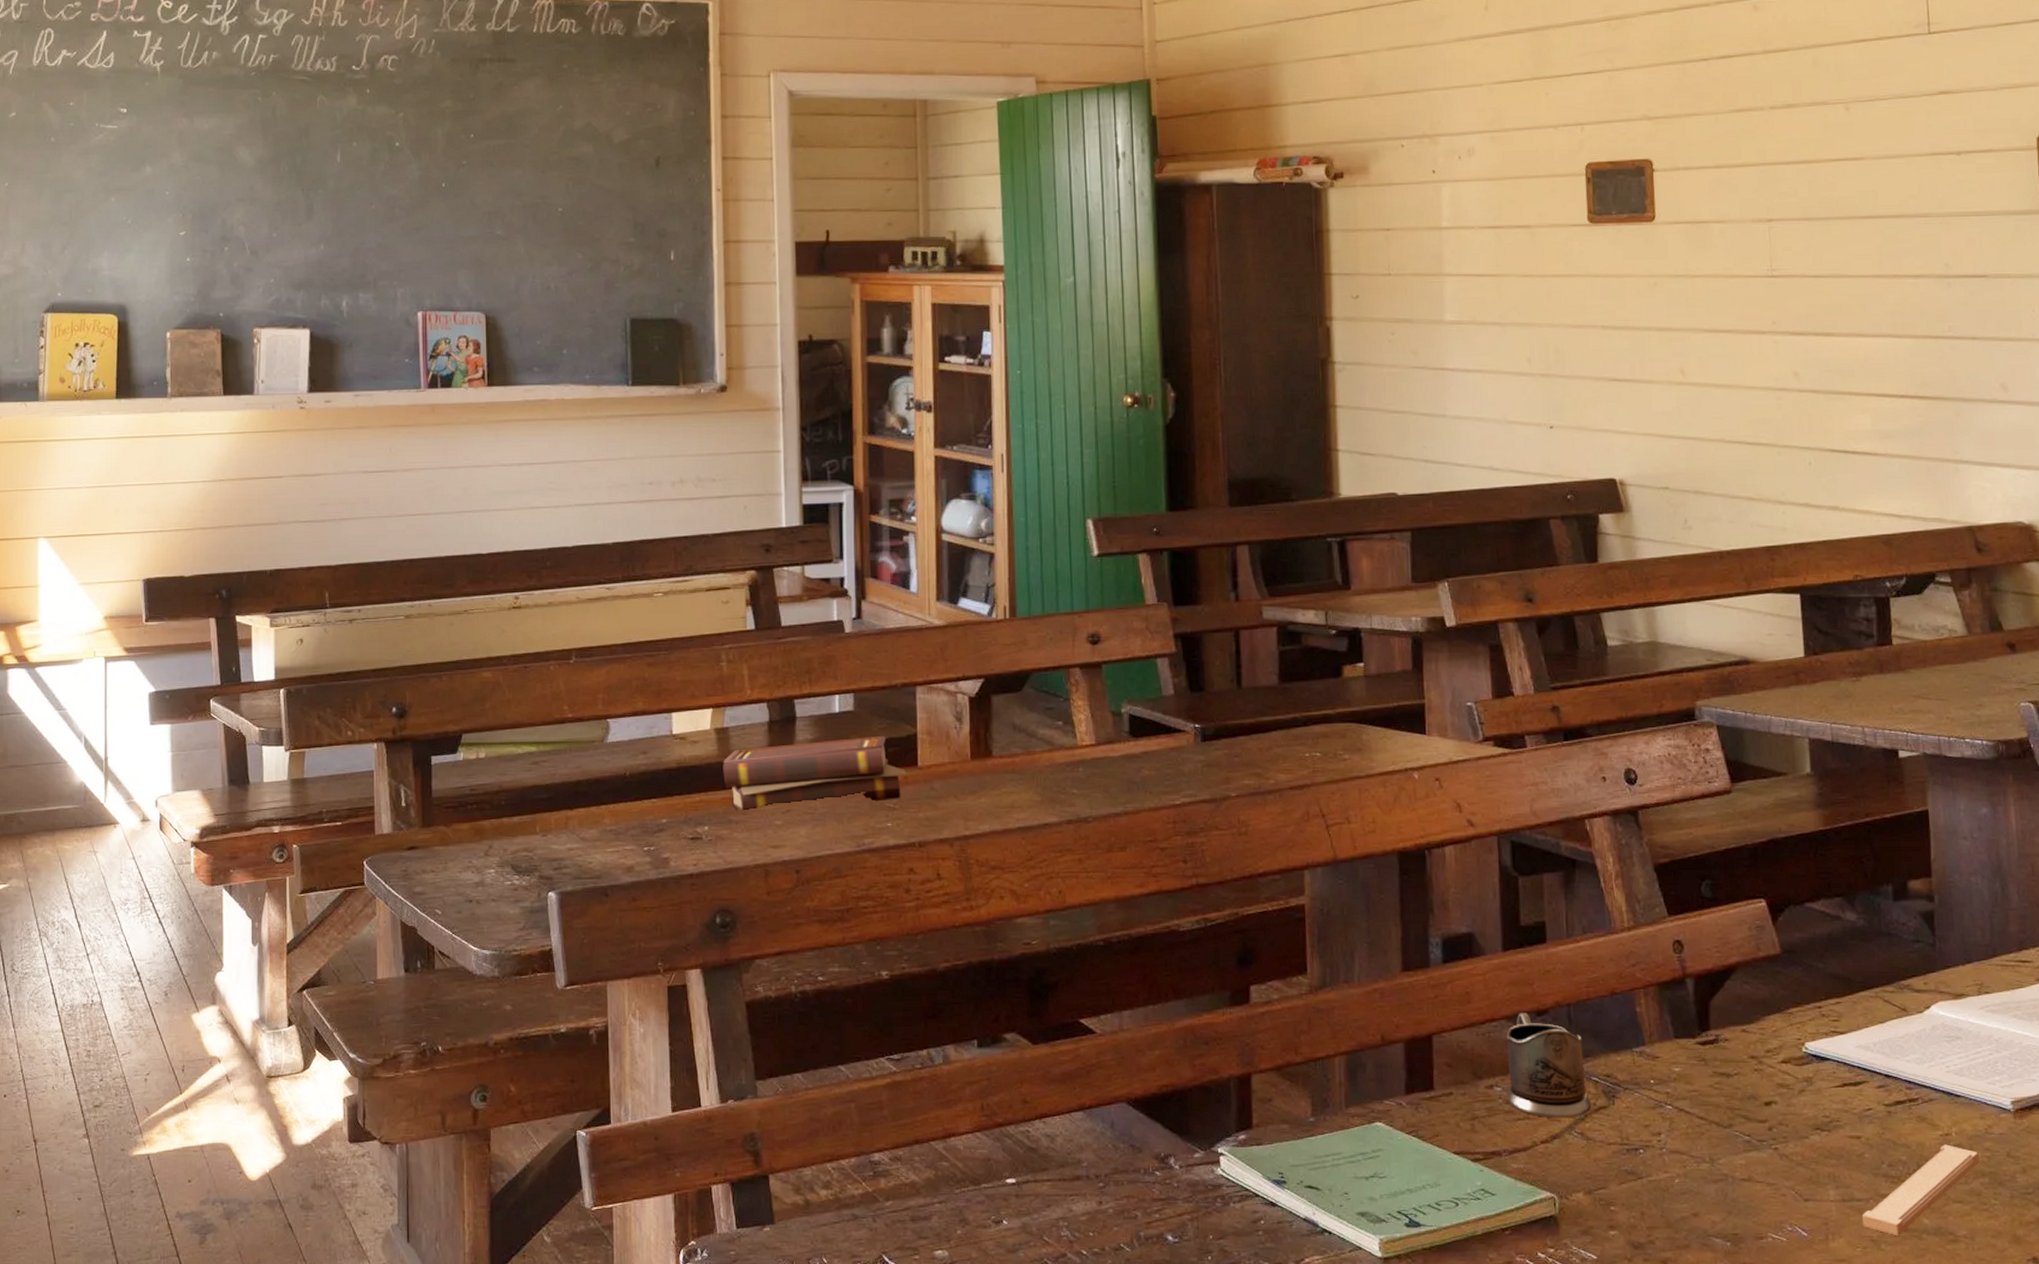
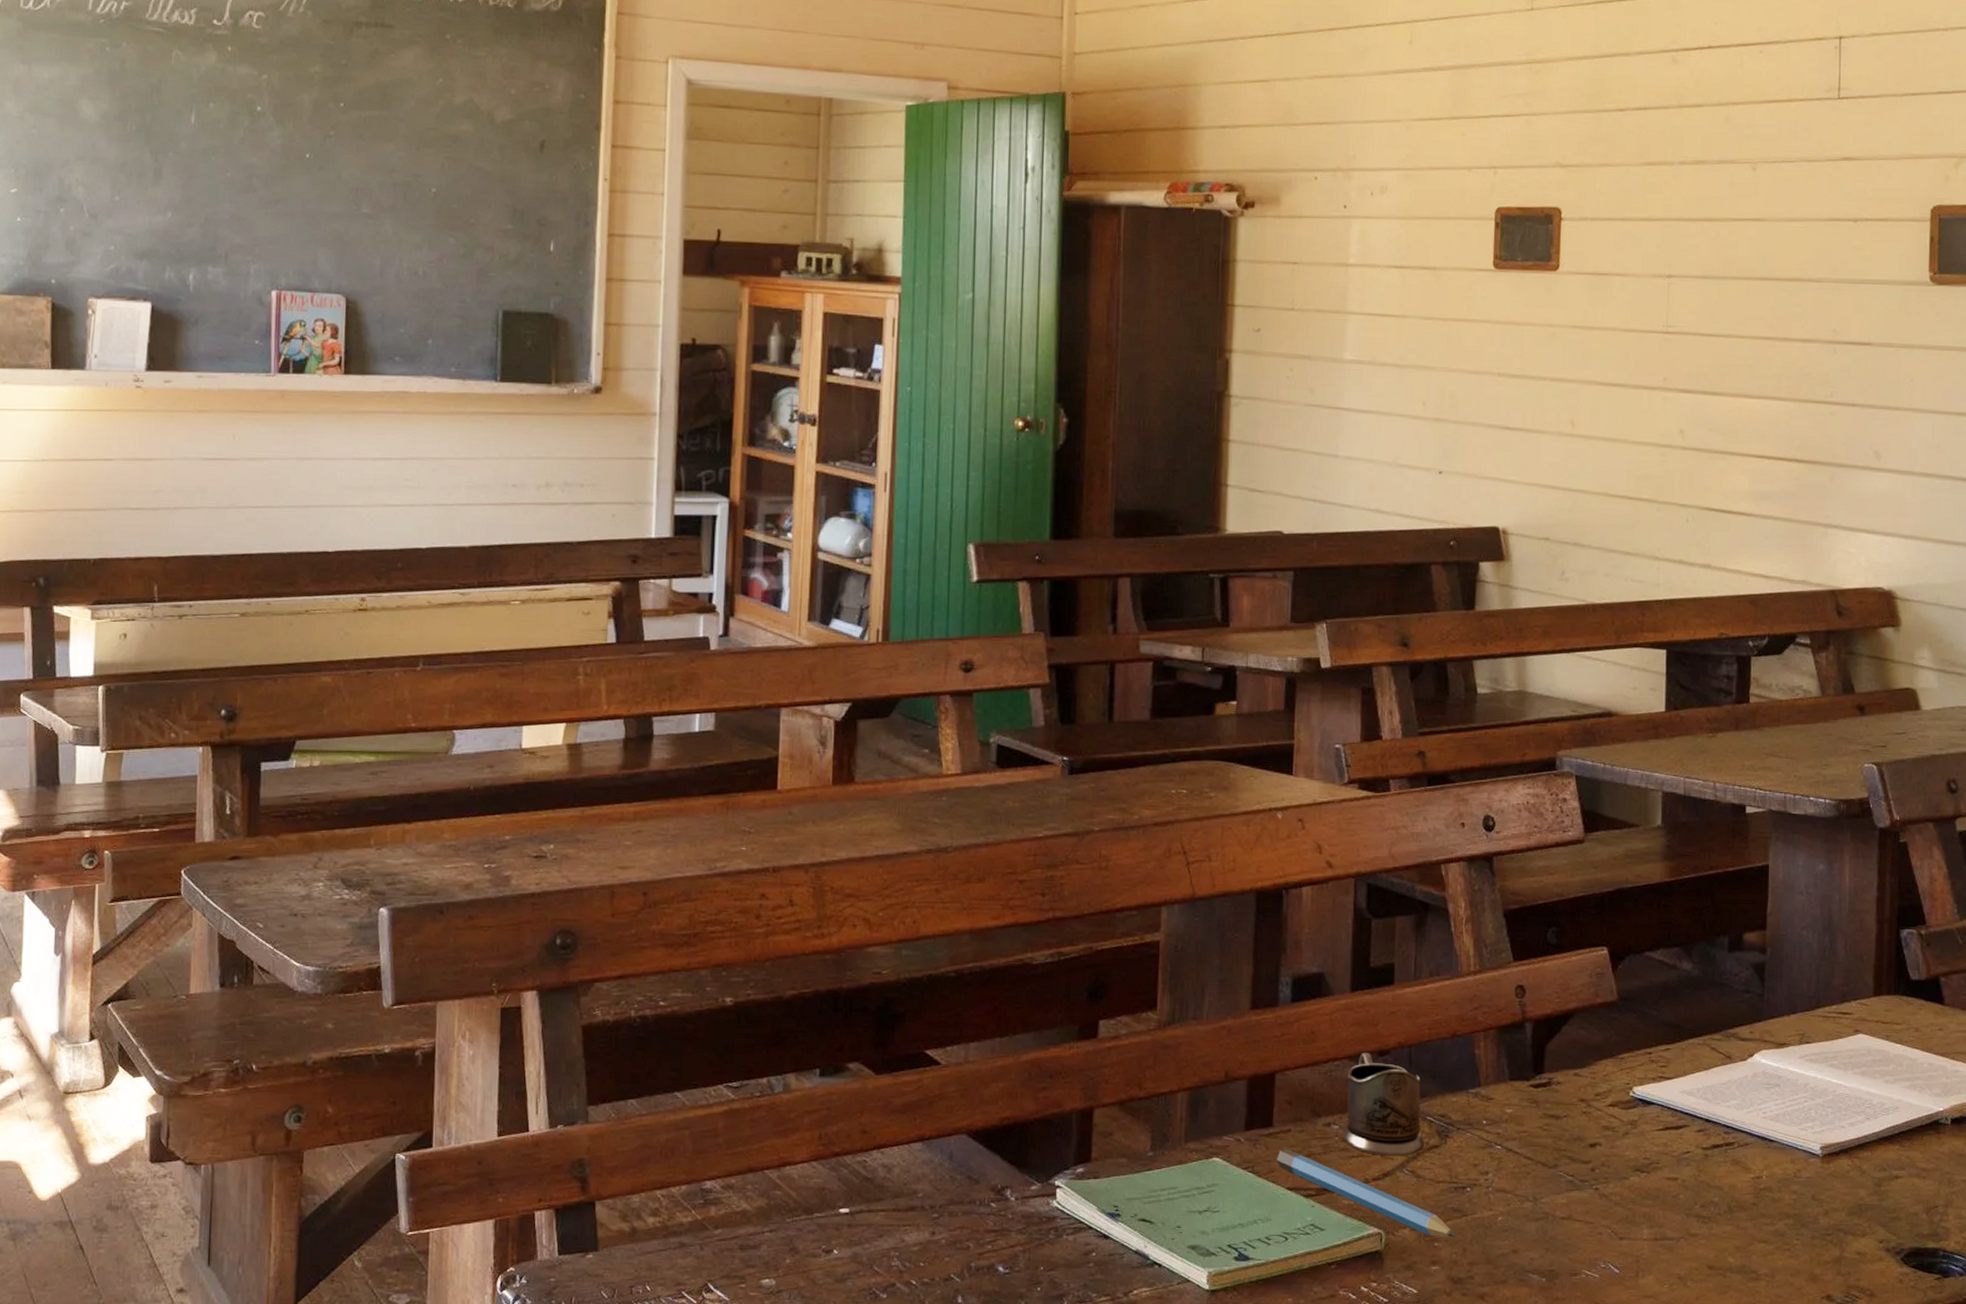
book set: present [723,735,907,814] -> none [573,757,765,833]
pencil: none [1440,1112,1633,1200] -> present [1277,1148,1457,1237]
ruler: present [1862,1144,1979,1237] -> none [1672,1187,1786,1274]

